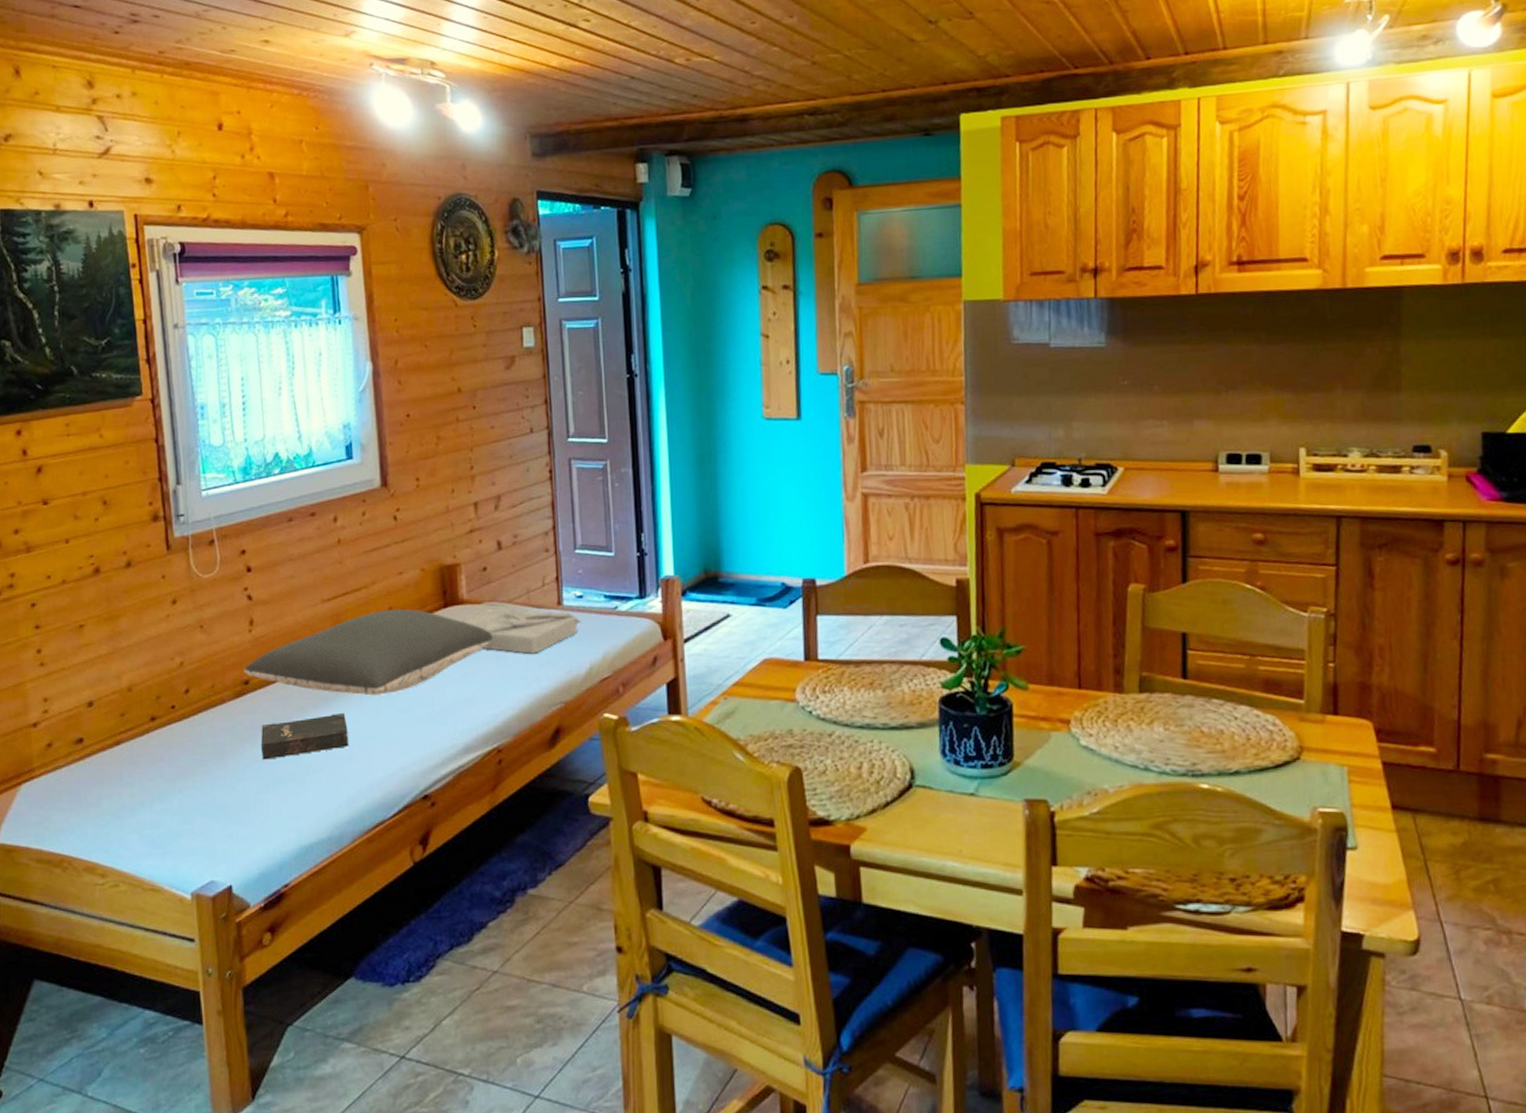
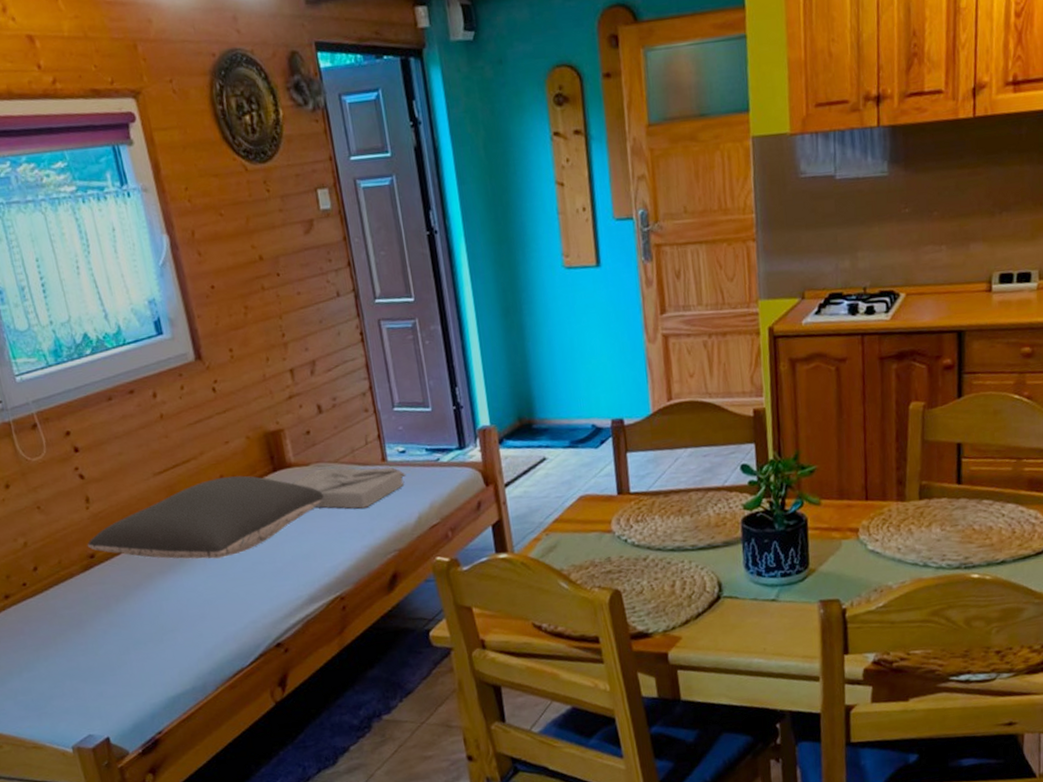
hardback book: present [261,713,349,760] -> none [113,577,200,625]

